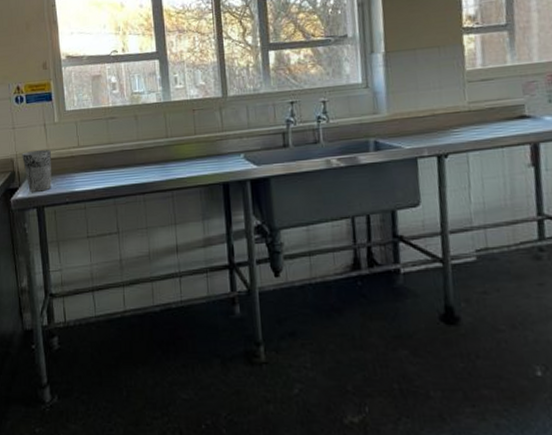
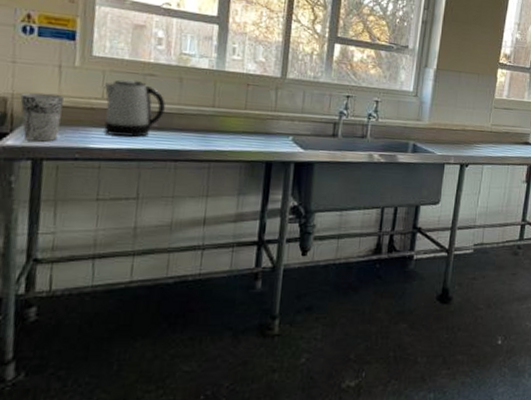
kettle: none [79,125,127,178] -> present [104,79,166,138]

